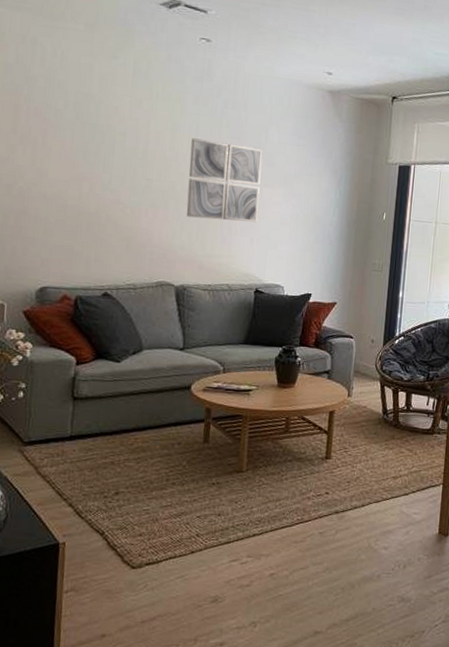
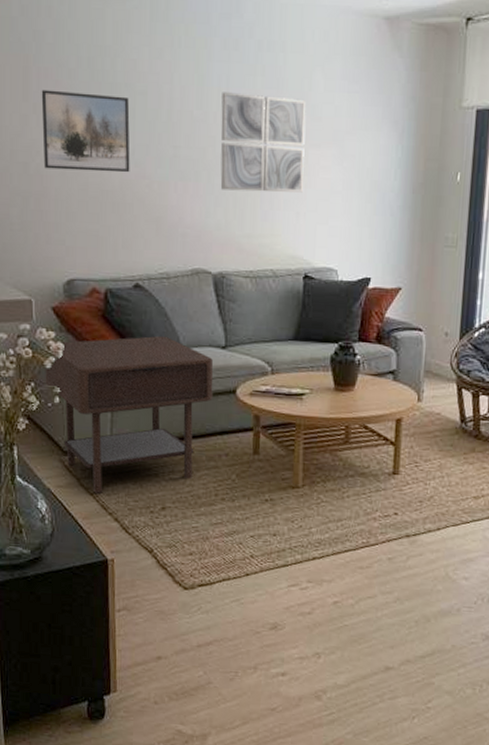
side table: none [10,338,171,481] -> present [45,335,214,493]
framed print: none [26,124,109,199] -> present [41,89,130,173]

